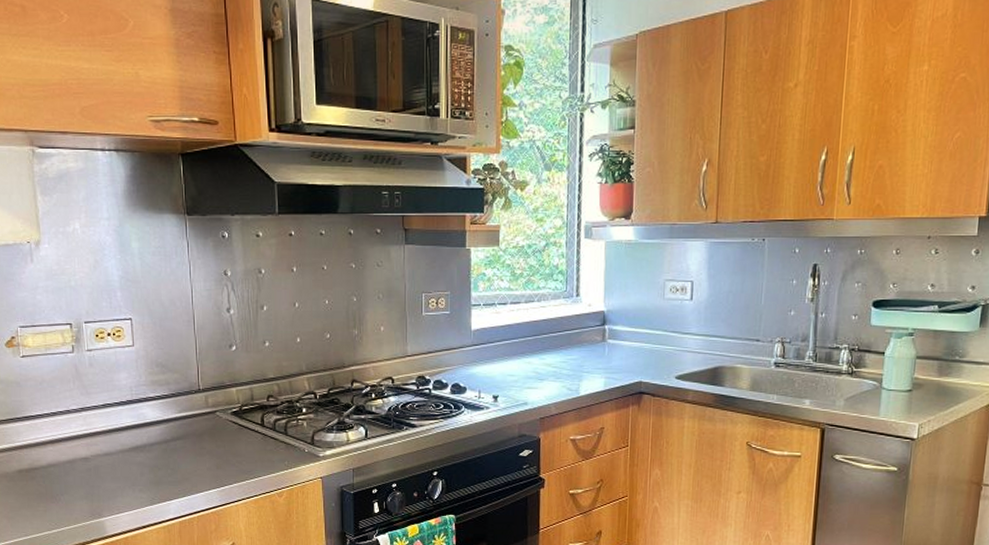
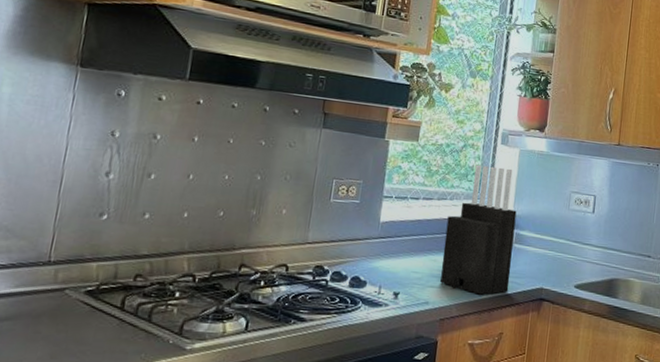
knife block: none [536,262,608,392] -> present [440,164,517,295]

